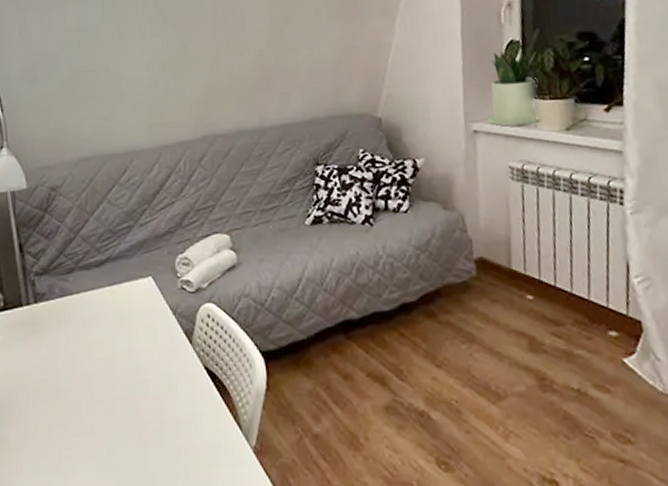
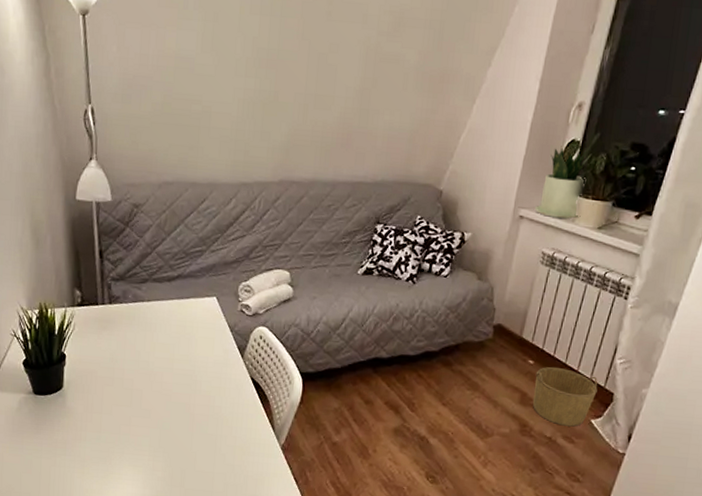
basket: none [539,298,621,372] -> present [532,366,598,427]

